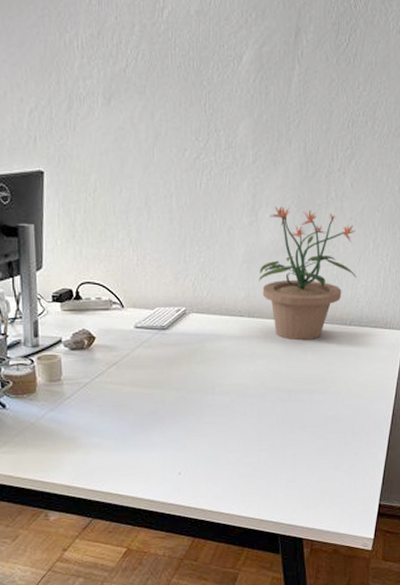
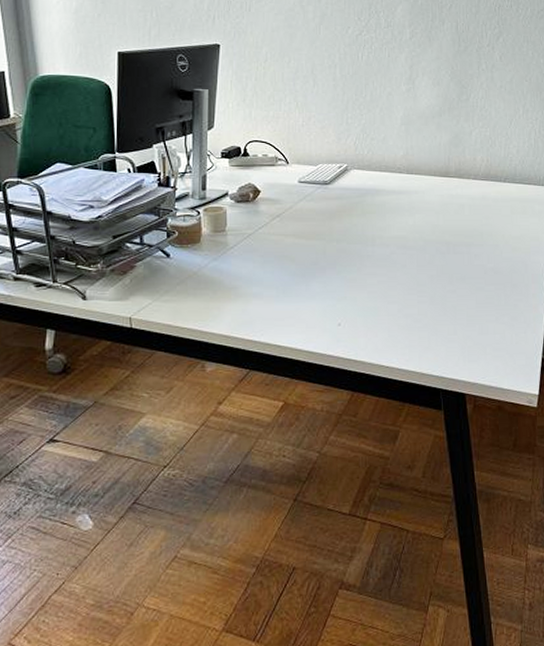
potted plant: present [259,206,357,341] -> none [416,76,509,196]

